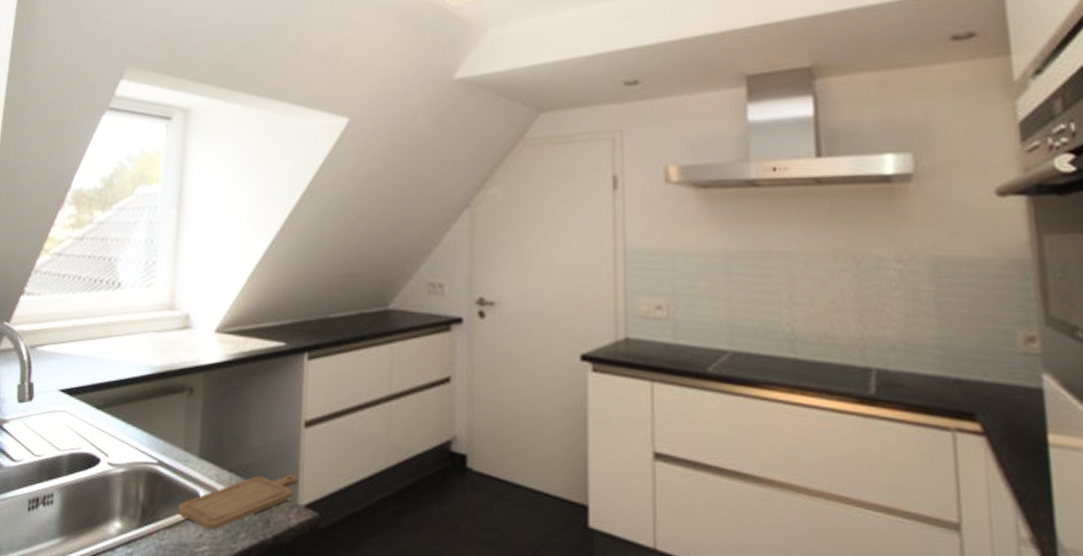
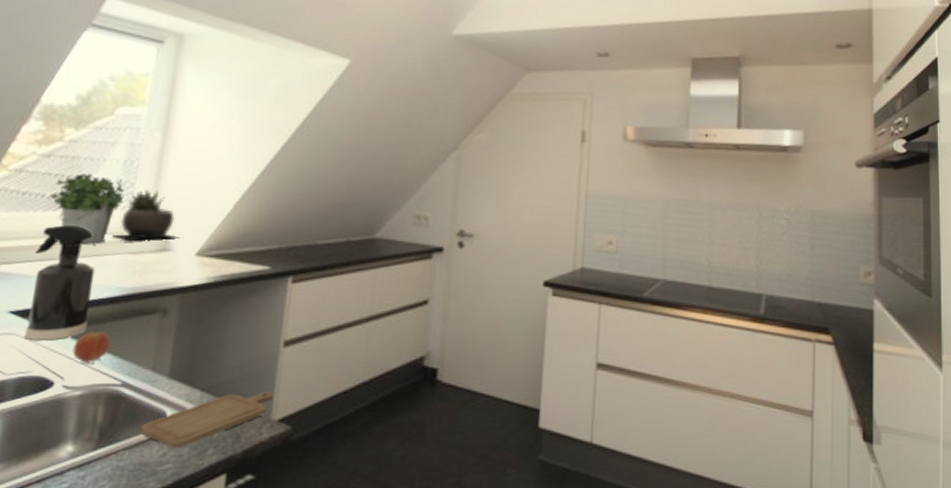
spray bottle: none [73,304,128,418] -> present [24,224,95,341]
potted plant: none [84,254,148,323] -> present [49,173,124,244]
fruit: none [114,405,147,441] -> present [72,327,112,363]
succulent plant: none [138,267,198,320] -> present [110,189,178,242]

